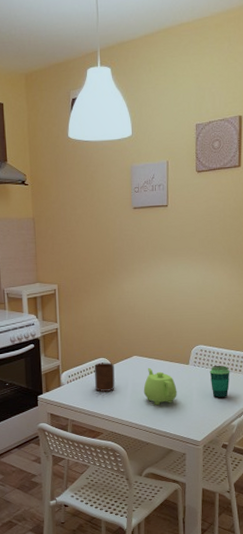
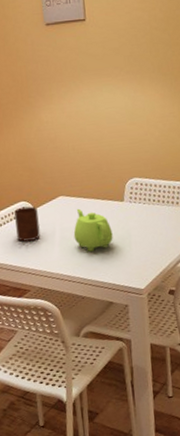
cup: present [209,365,230,399] -> none [148,199,172,238]

